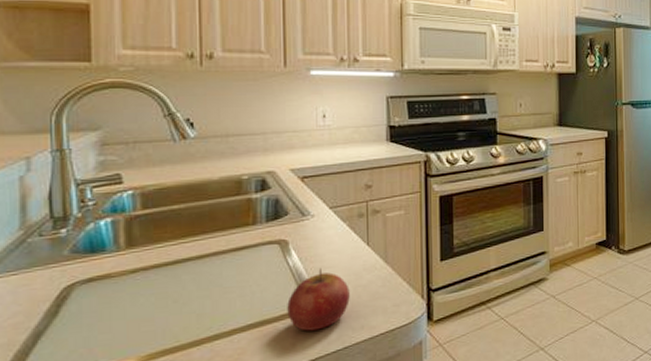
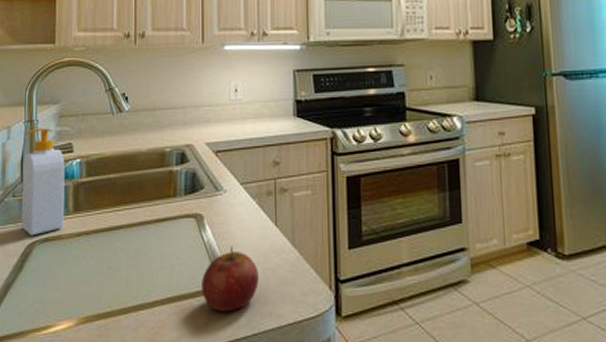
soap bottle: none [51,157,113,278] -> present [20,128,65,236]

